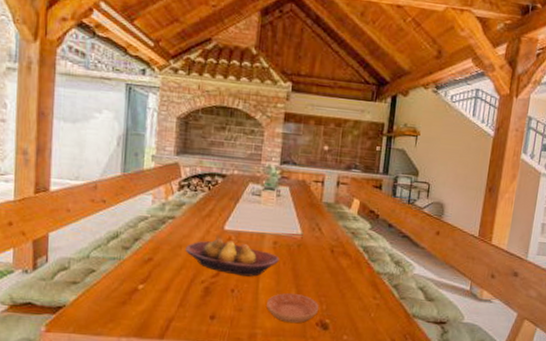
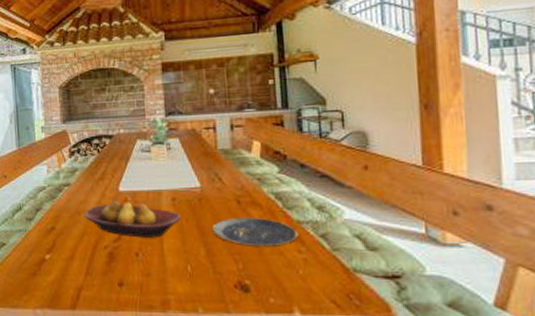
saucer: present [267,293,318,324] -> none [175,253,234,287]
plate: none [304,264,377,293] -> present [211,217,299,246]

